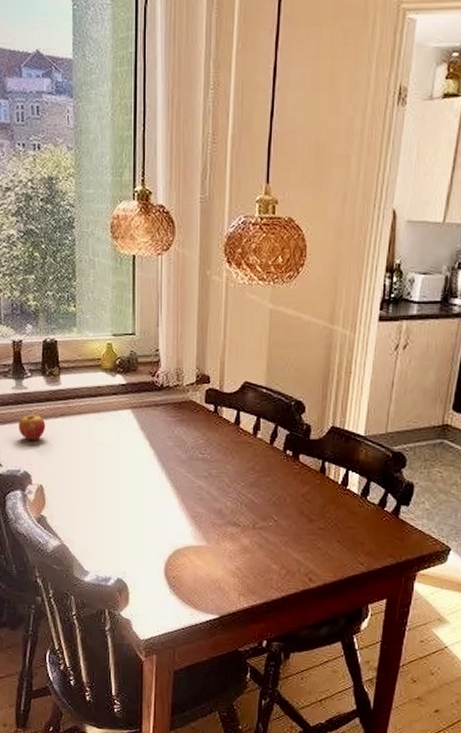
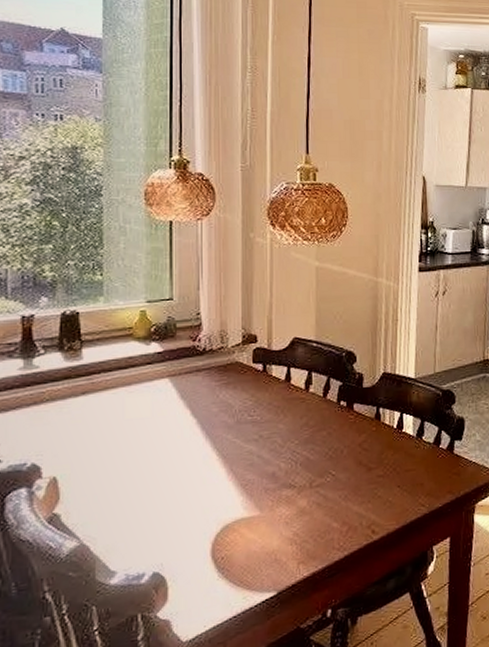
fruit: present [19,414,46,440] -> none [26,396,63,426]

